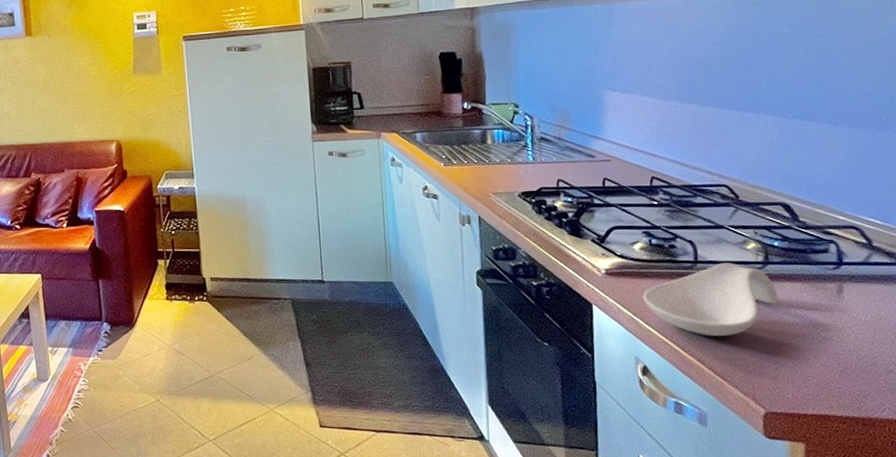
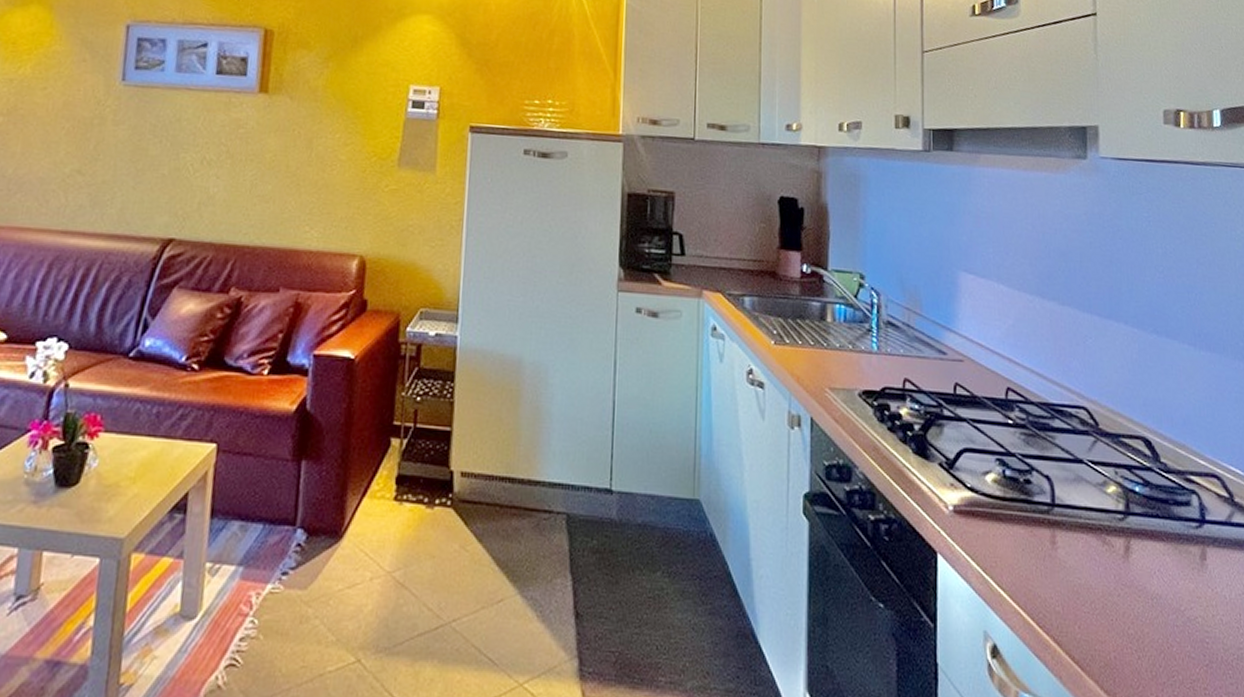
spoon rest: present [642,262,780,336] -> none [993,508,1142,608]

